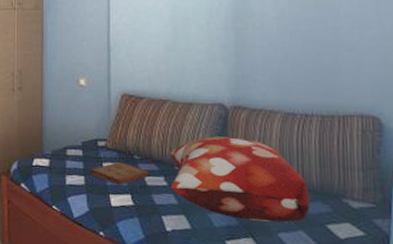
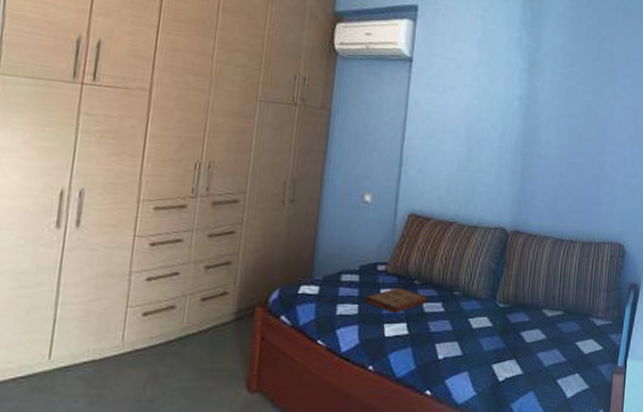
decorative pillow: present [170,136,310,223] -> none [448,260,566,343]

